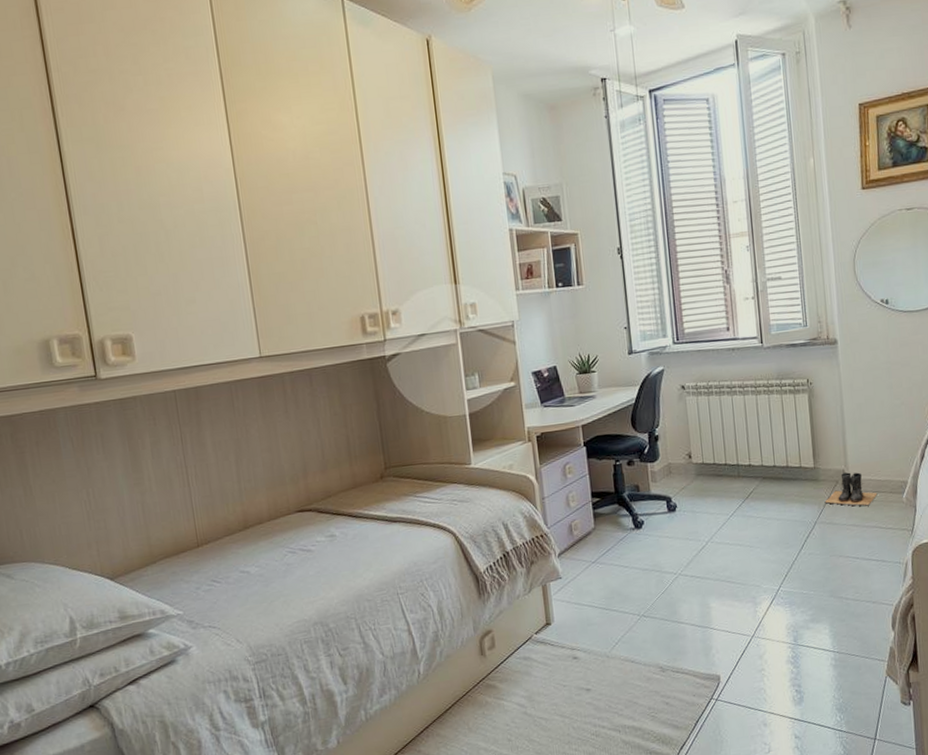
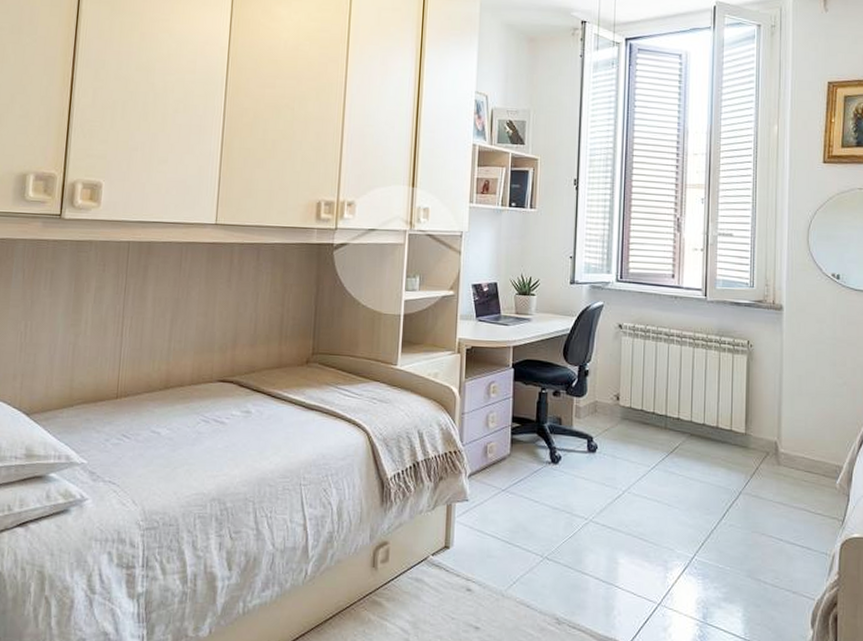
boots: present [824,472,878,507] -> none [752,445,810,485]

